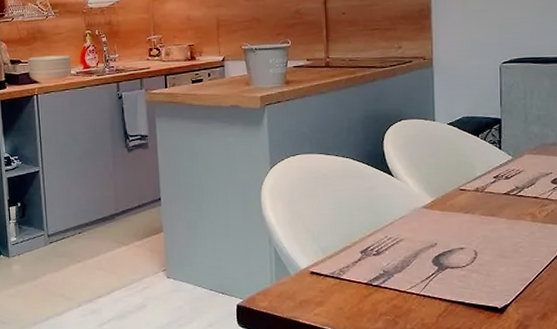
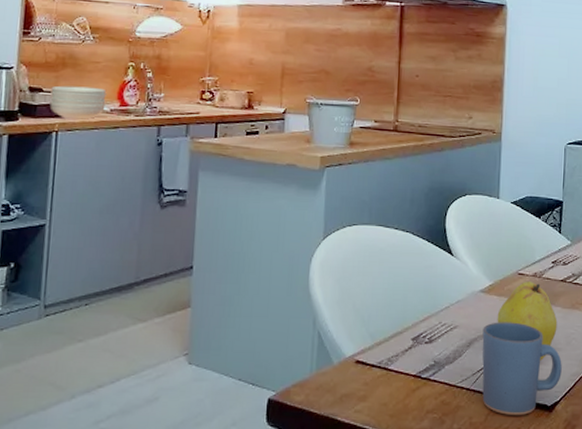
mug: none [428,234,511,318] -> present [482,322,562,416]
fruit: none [441,196,503,269] -> present [497,282,558,362]

